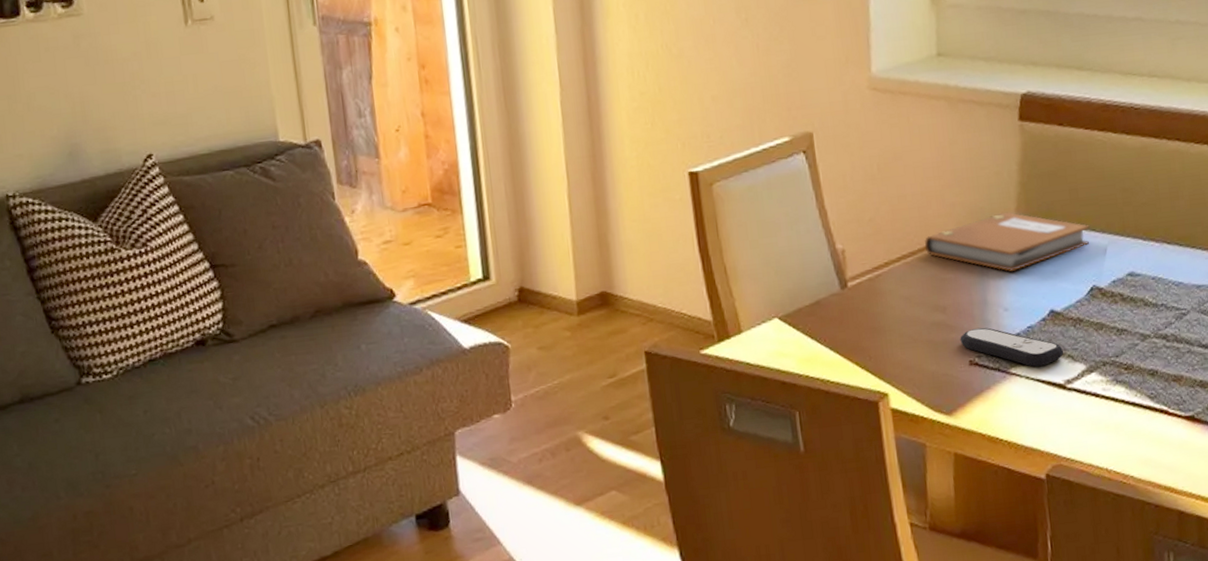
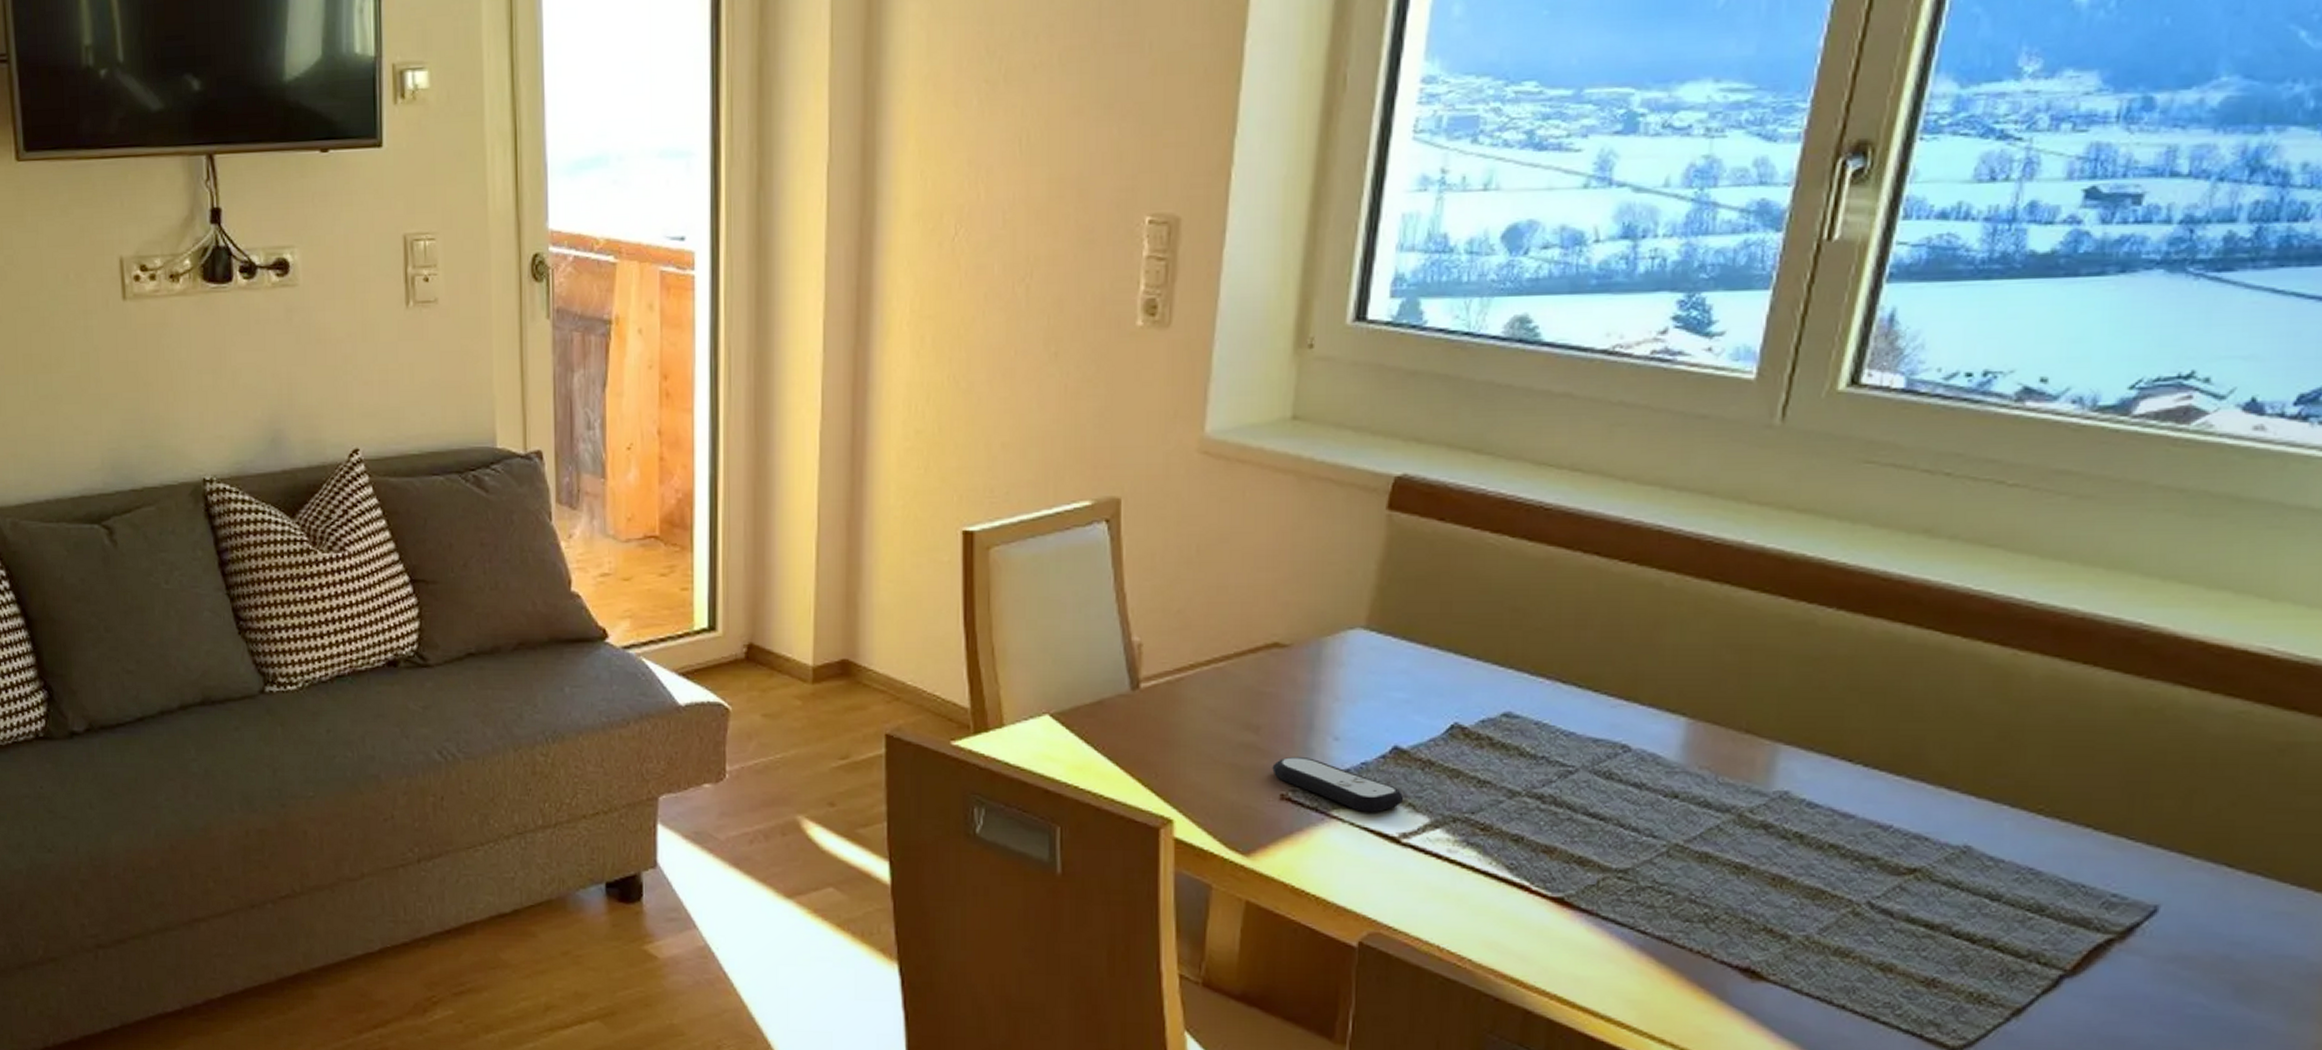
notebook: present [924,212,1090,271] -> none [1243,620,1461,693]

